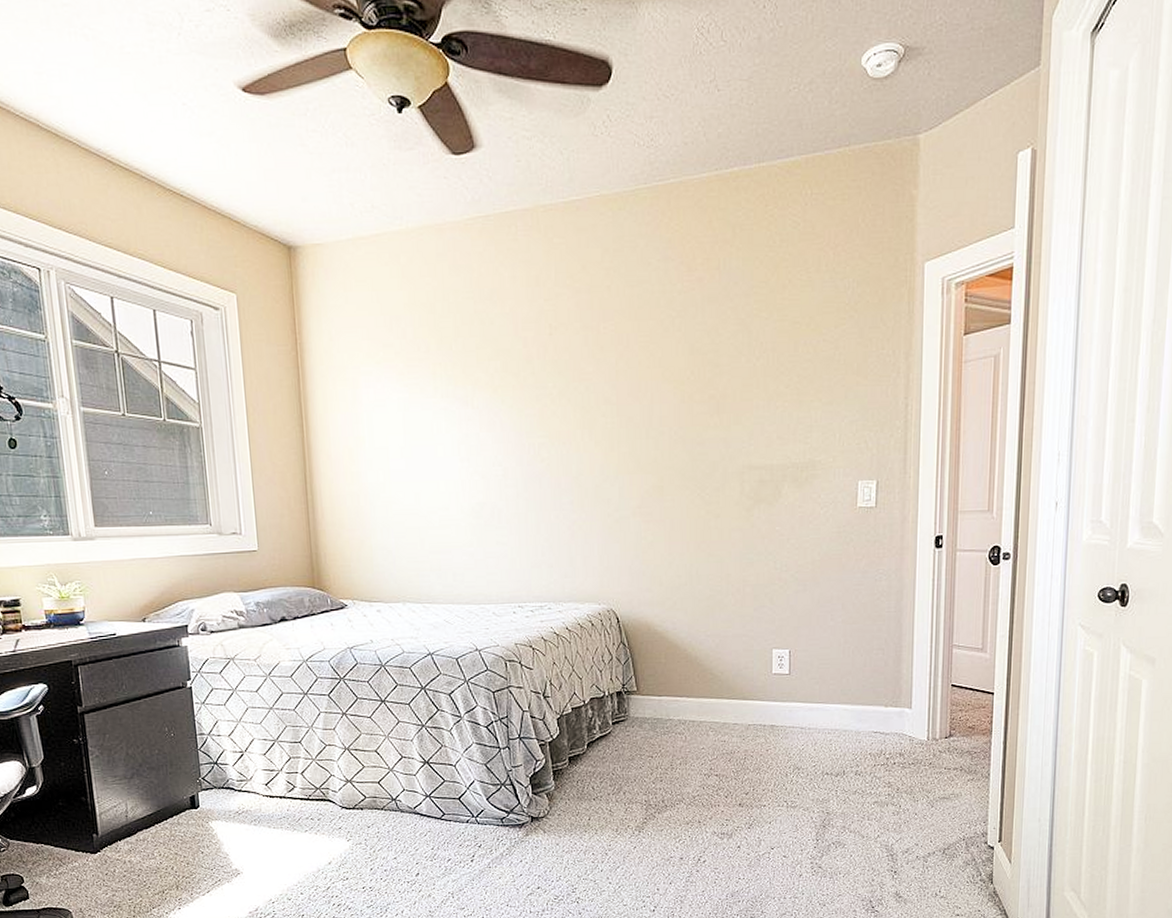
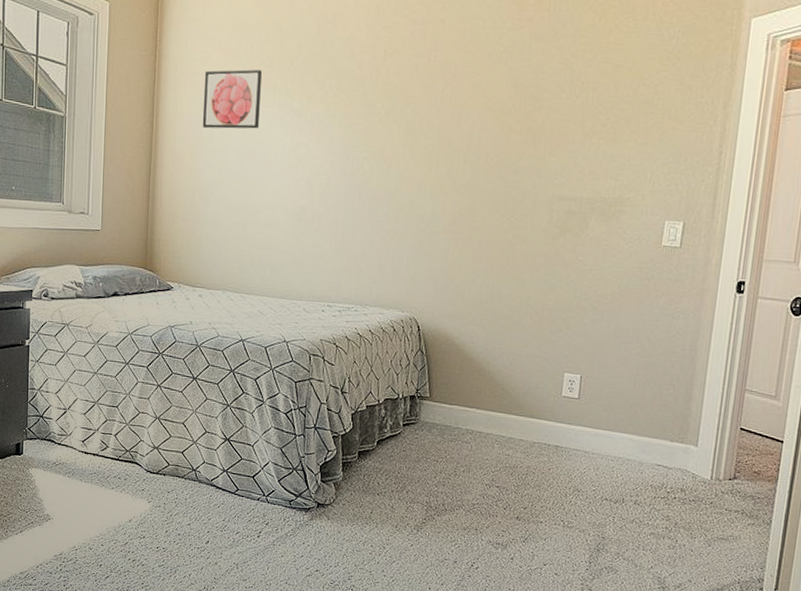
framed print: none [354,357,422,426] -> present [202,69,262,129]

